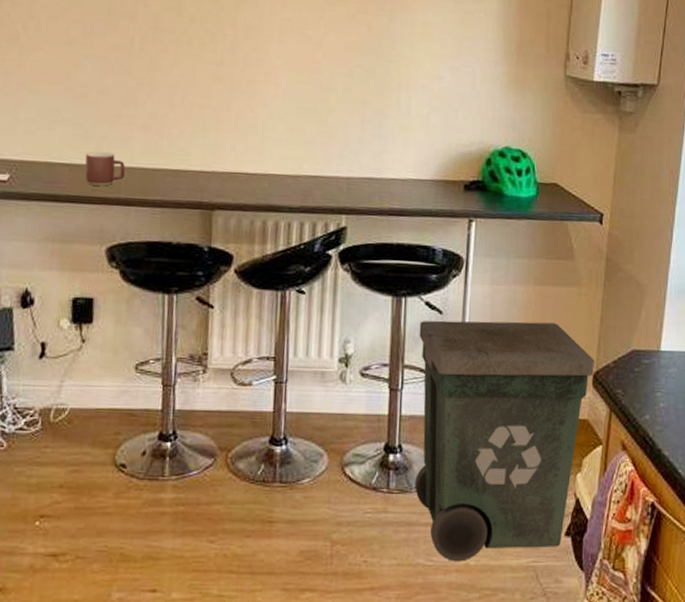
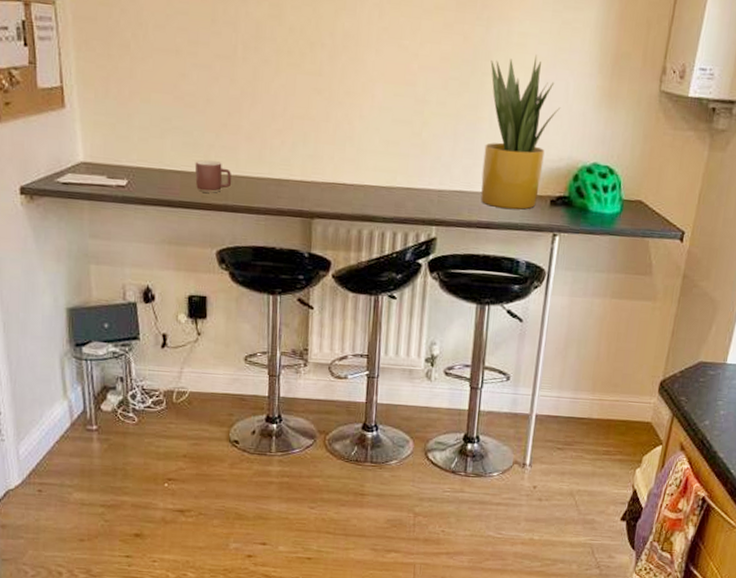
planter: none [391,42,469,195] -> present [481,54,561,210]
recycling bin: present [415,320,594,561] -> none [489,327,663,536]

